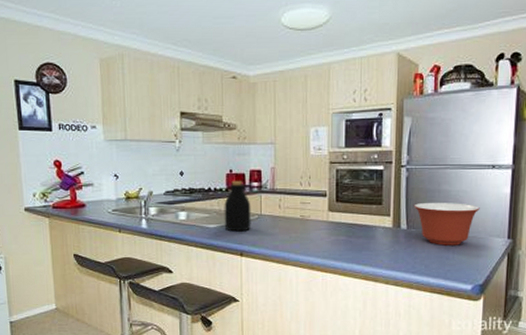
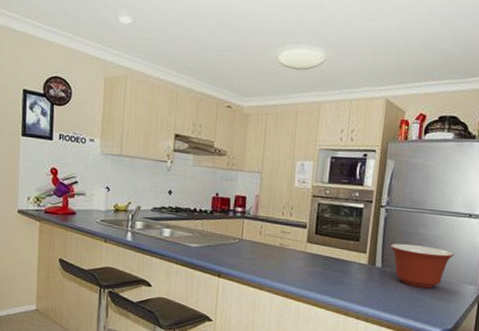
bottle: present [224,180,251,232] -> none [205,203,233,254]

